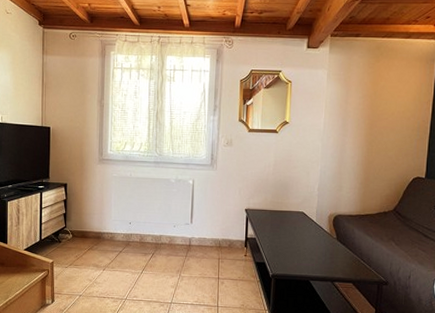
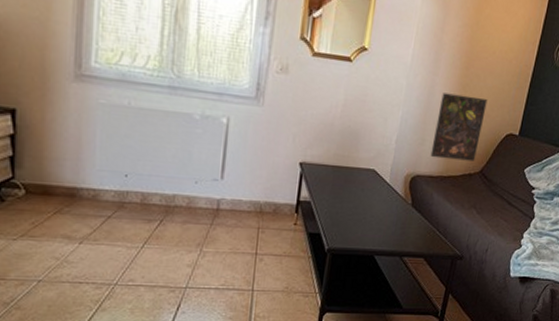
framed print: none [348,149,392,202] -> present [430,92,488,162]

